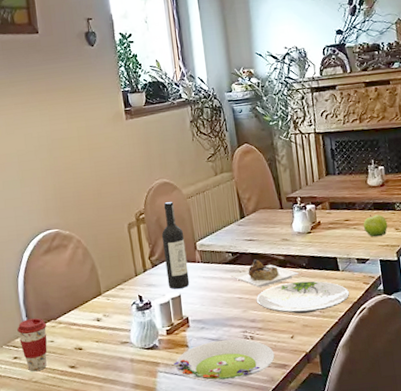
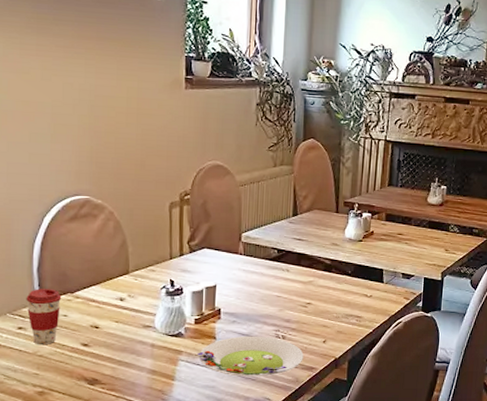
wine bottle: present [161,202,299,289] -> none [204,186,343,289]
plate: present [256,281,350,314] -> none [294,288,389,320]
fruit: present [363,214,388,237] -> none [414,233,439,255]

